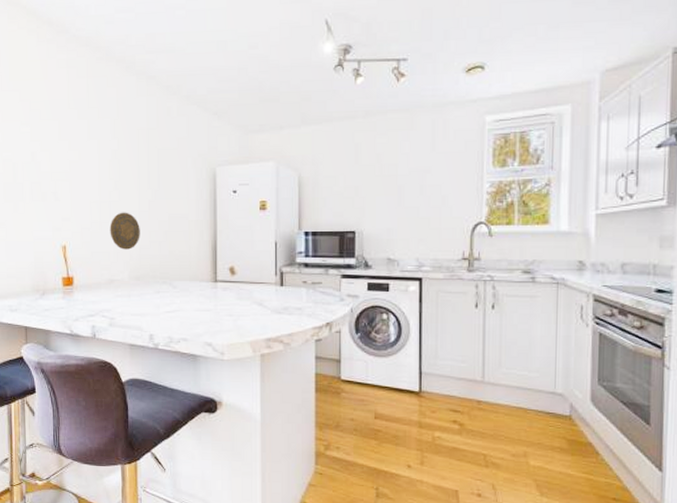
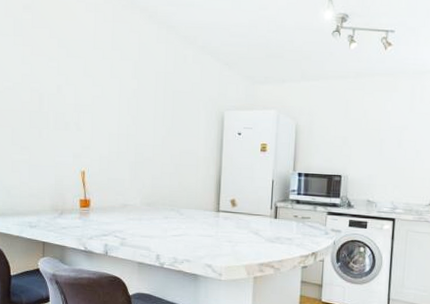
decorative plate: present [109,212,140,250] -> none [126,145,153,179]

